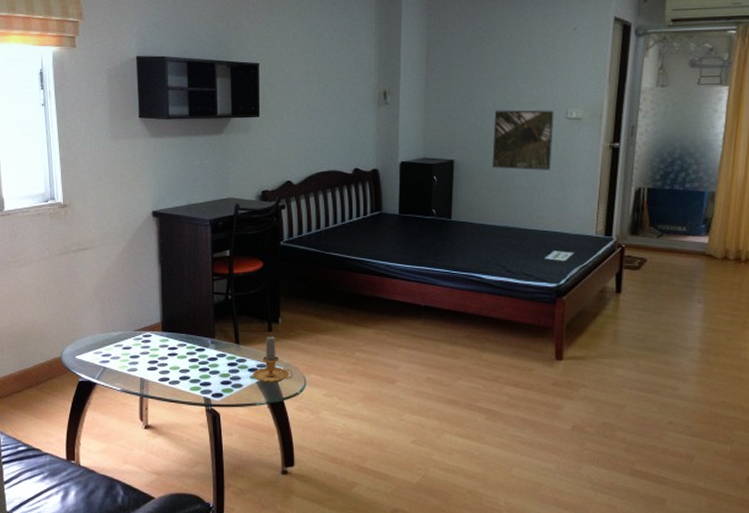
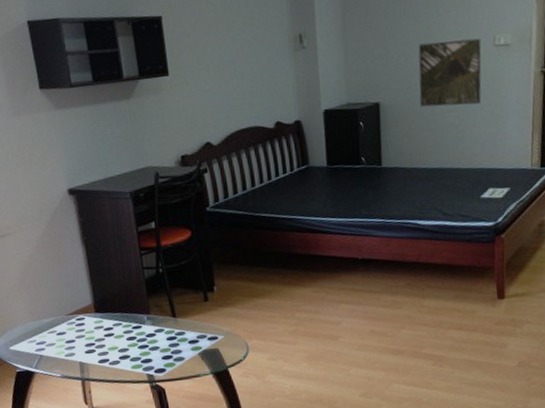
candle: present [253,335,293,384] -> none [194,305,235,354]

